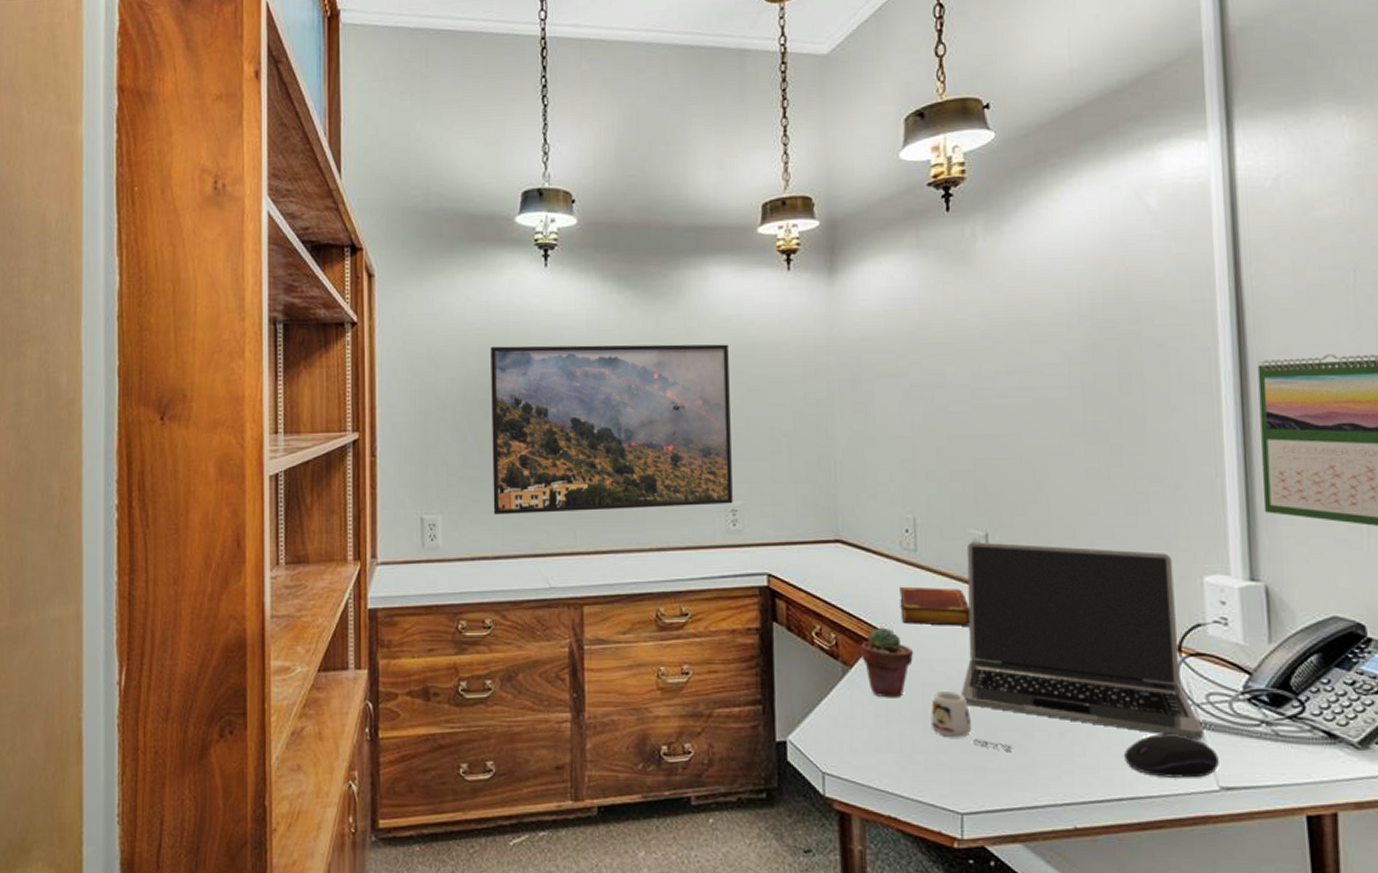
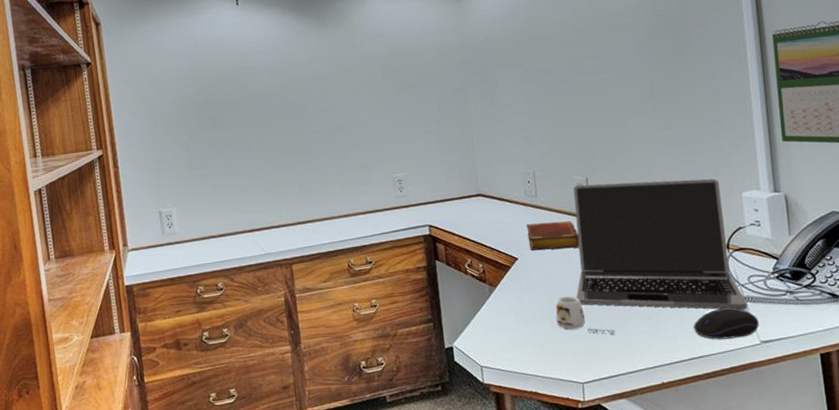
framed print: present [491,344,733,515] -> none [200,53,399,203]
potted succulent: present [861,627,914,698] -> none [502,255,541,307]

